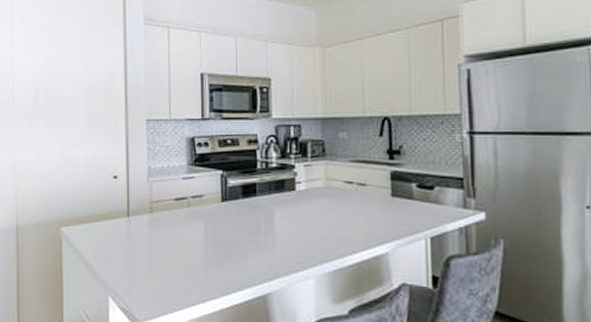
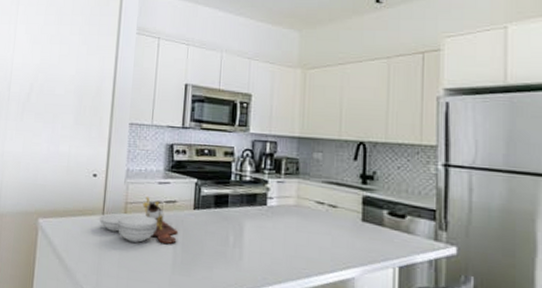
cutting board: none [124,194,207,241] -> present [99,197,178,244]

